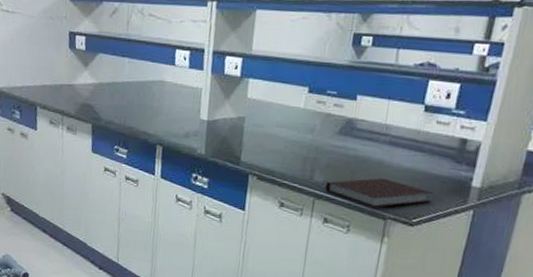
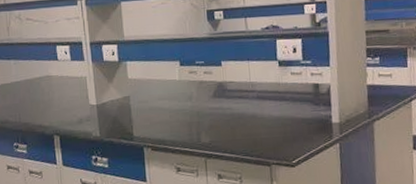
notebook: present [325,177,432,208] -> none [213,129,303,157]

